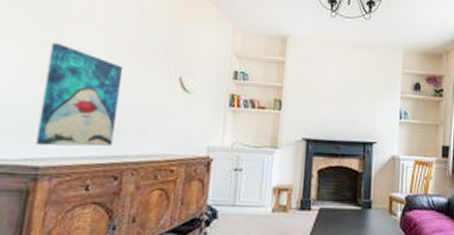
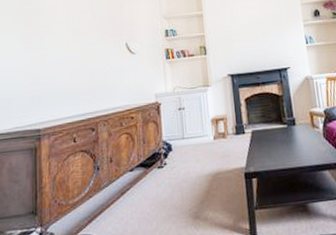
wall art: present [35,43,124,147] -> none [34,35,87,114]

